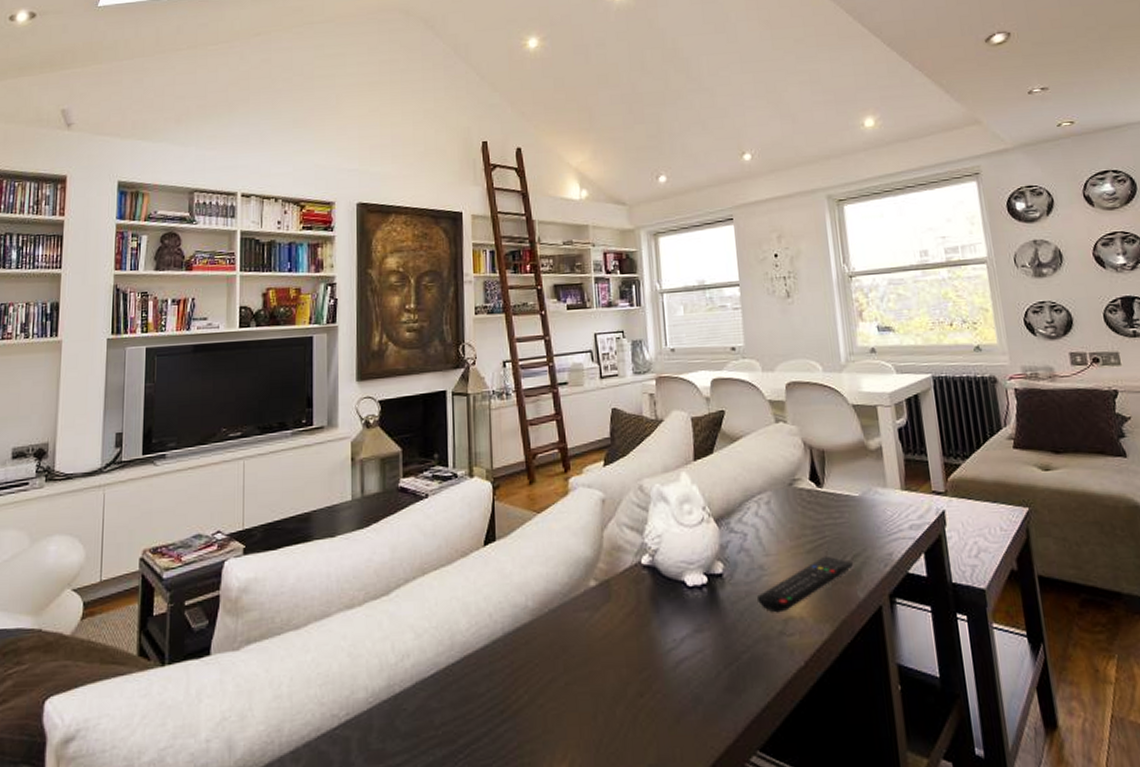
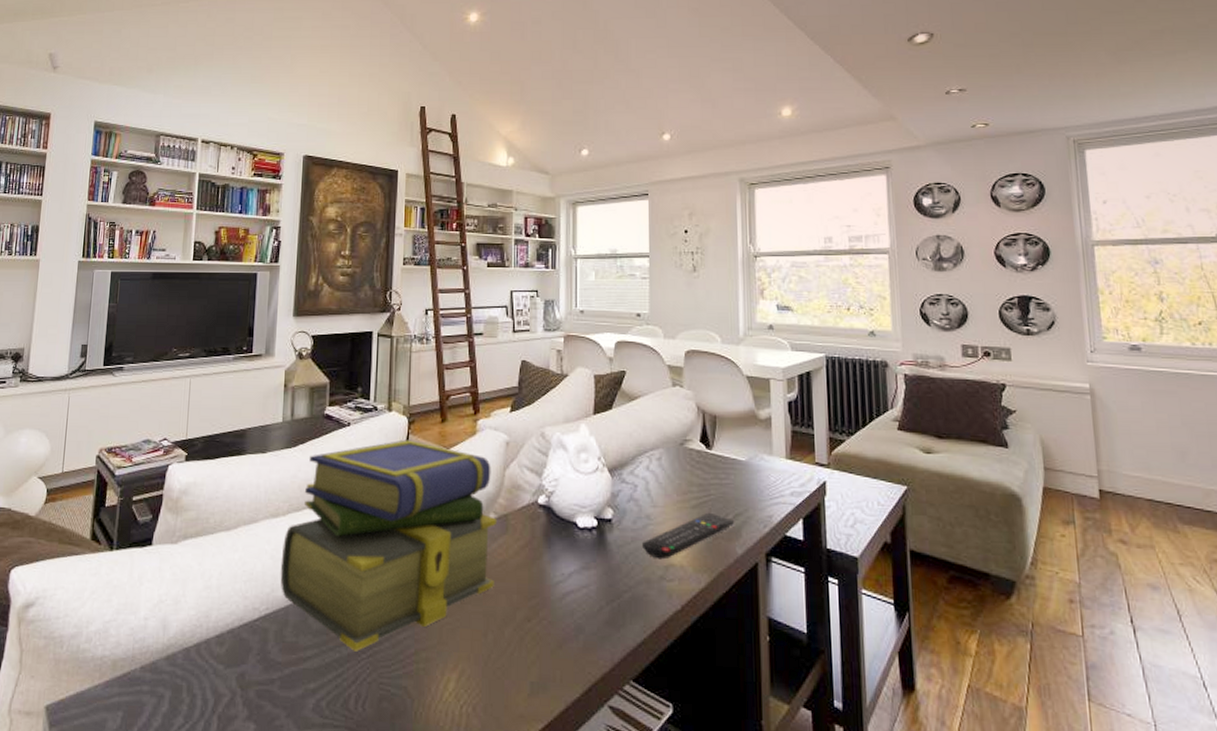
stack of books: none [360,507,600,752] -> present [280,439,498,651]

